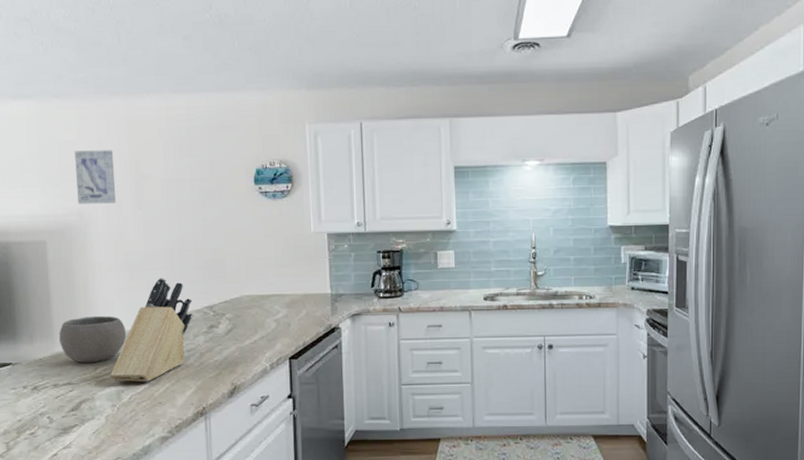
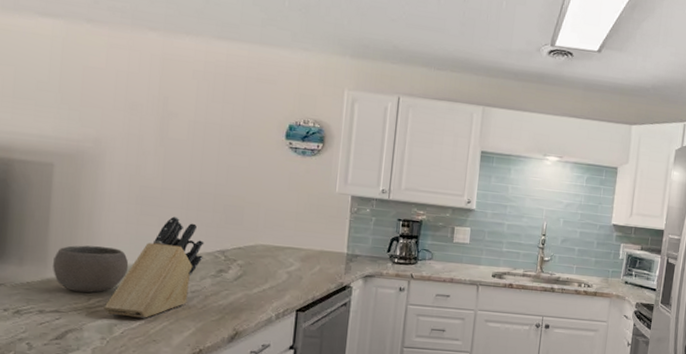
wall art: present [75,150,117,204] -> none [96,78,142,136]

